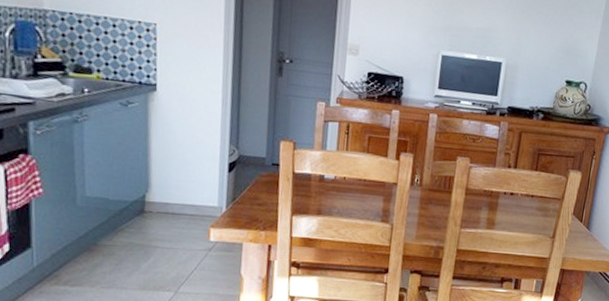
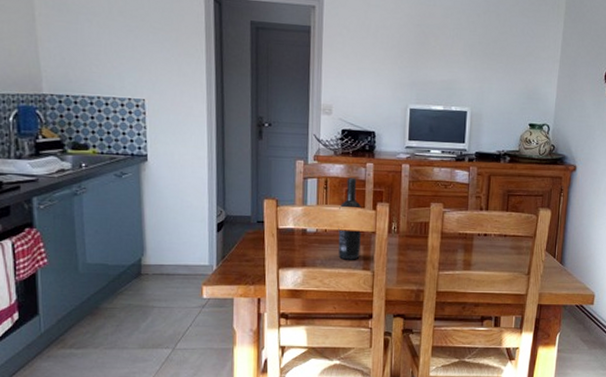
wine bottle: none [356,124,385,211] -> present [338,178,362,260]

